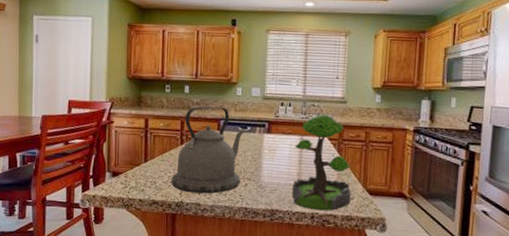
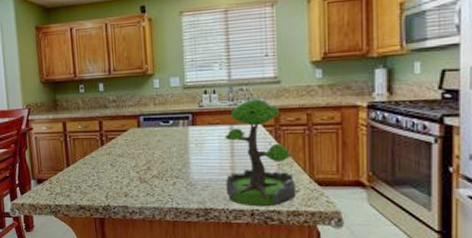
kettle: present [171,106,246,194] -> none [95,102,168,196]

